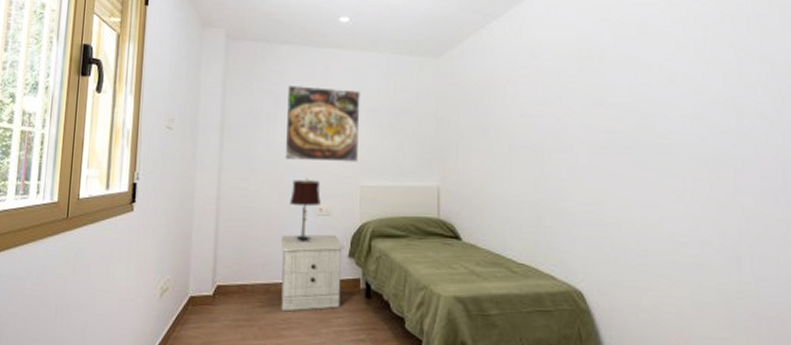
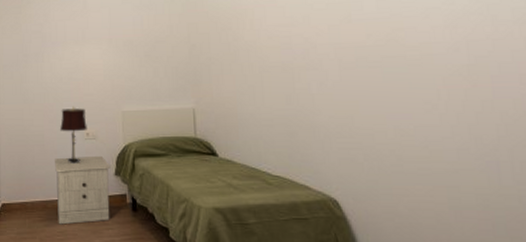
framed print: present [284,85,362,163] -> none [52,24,119,92]

